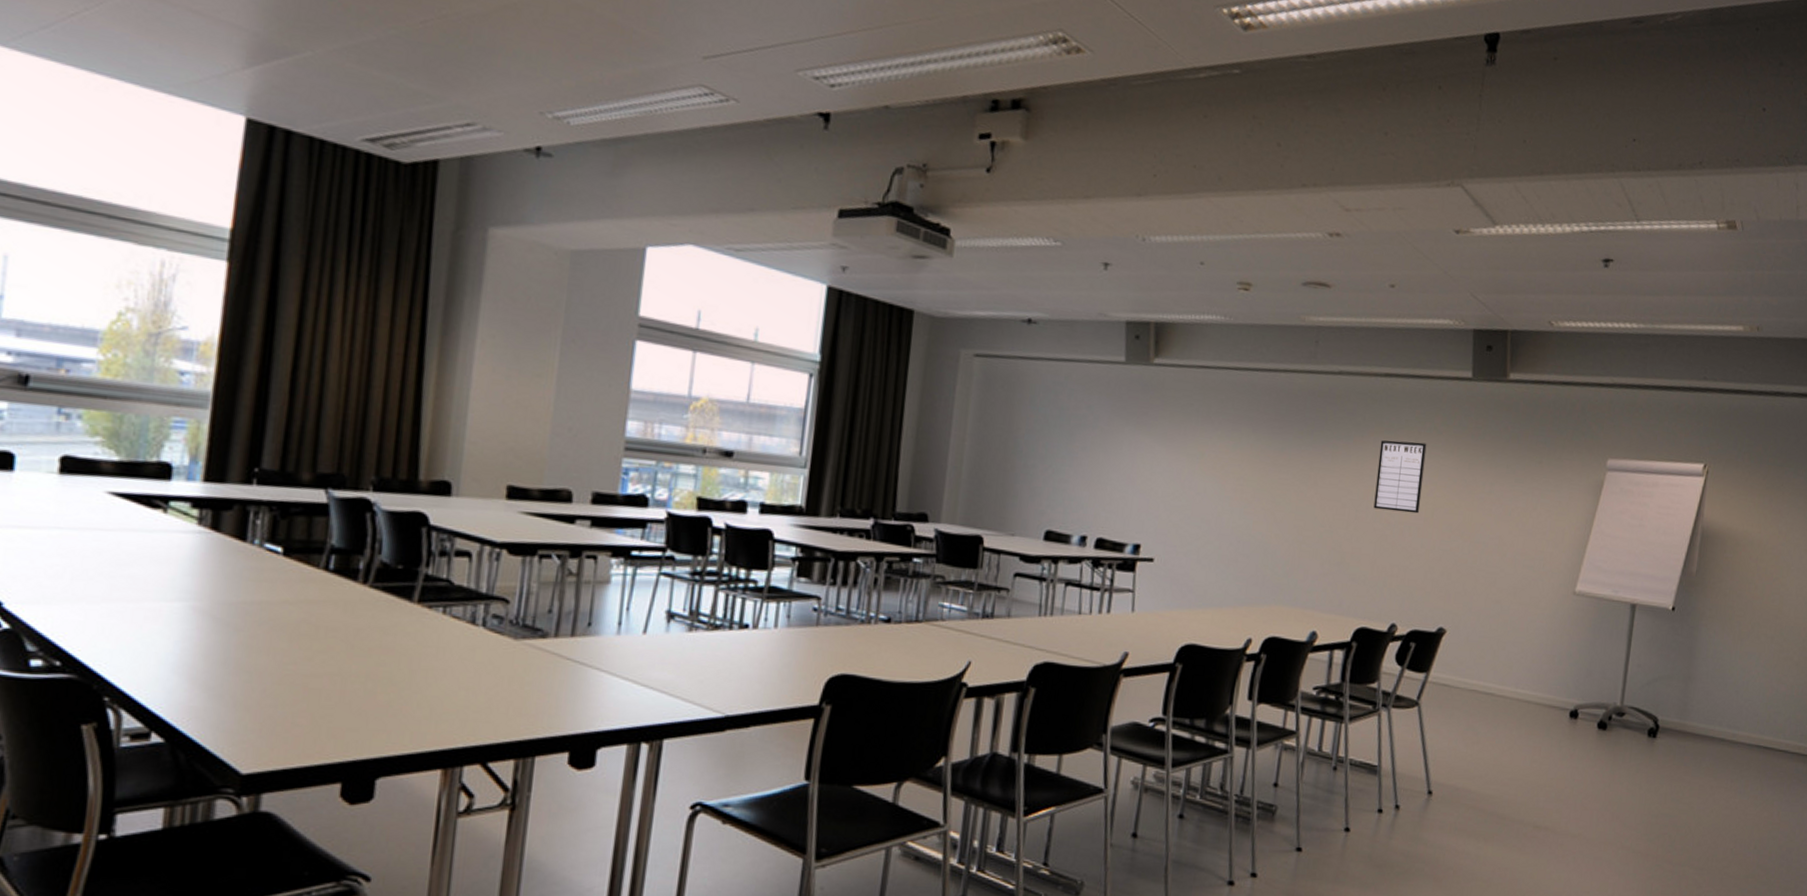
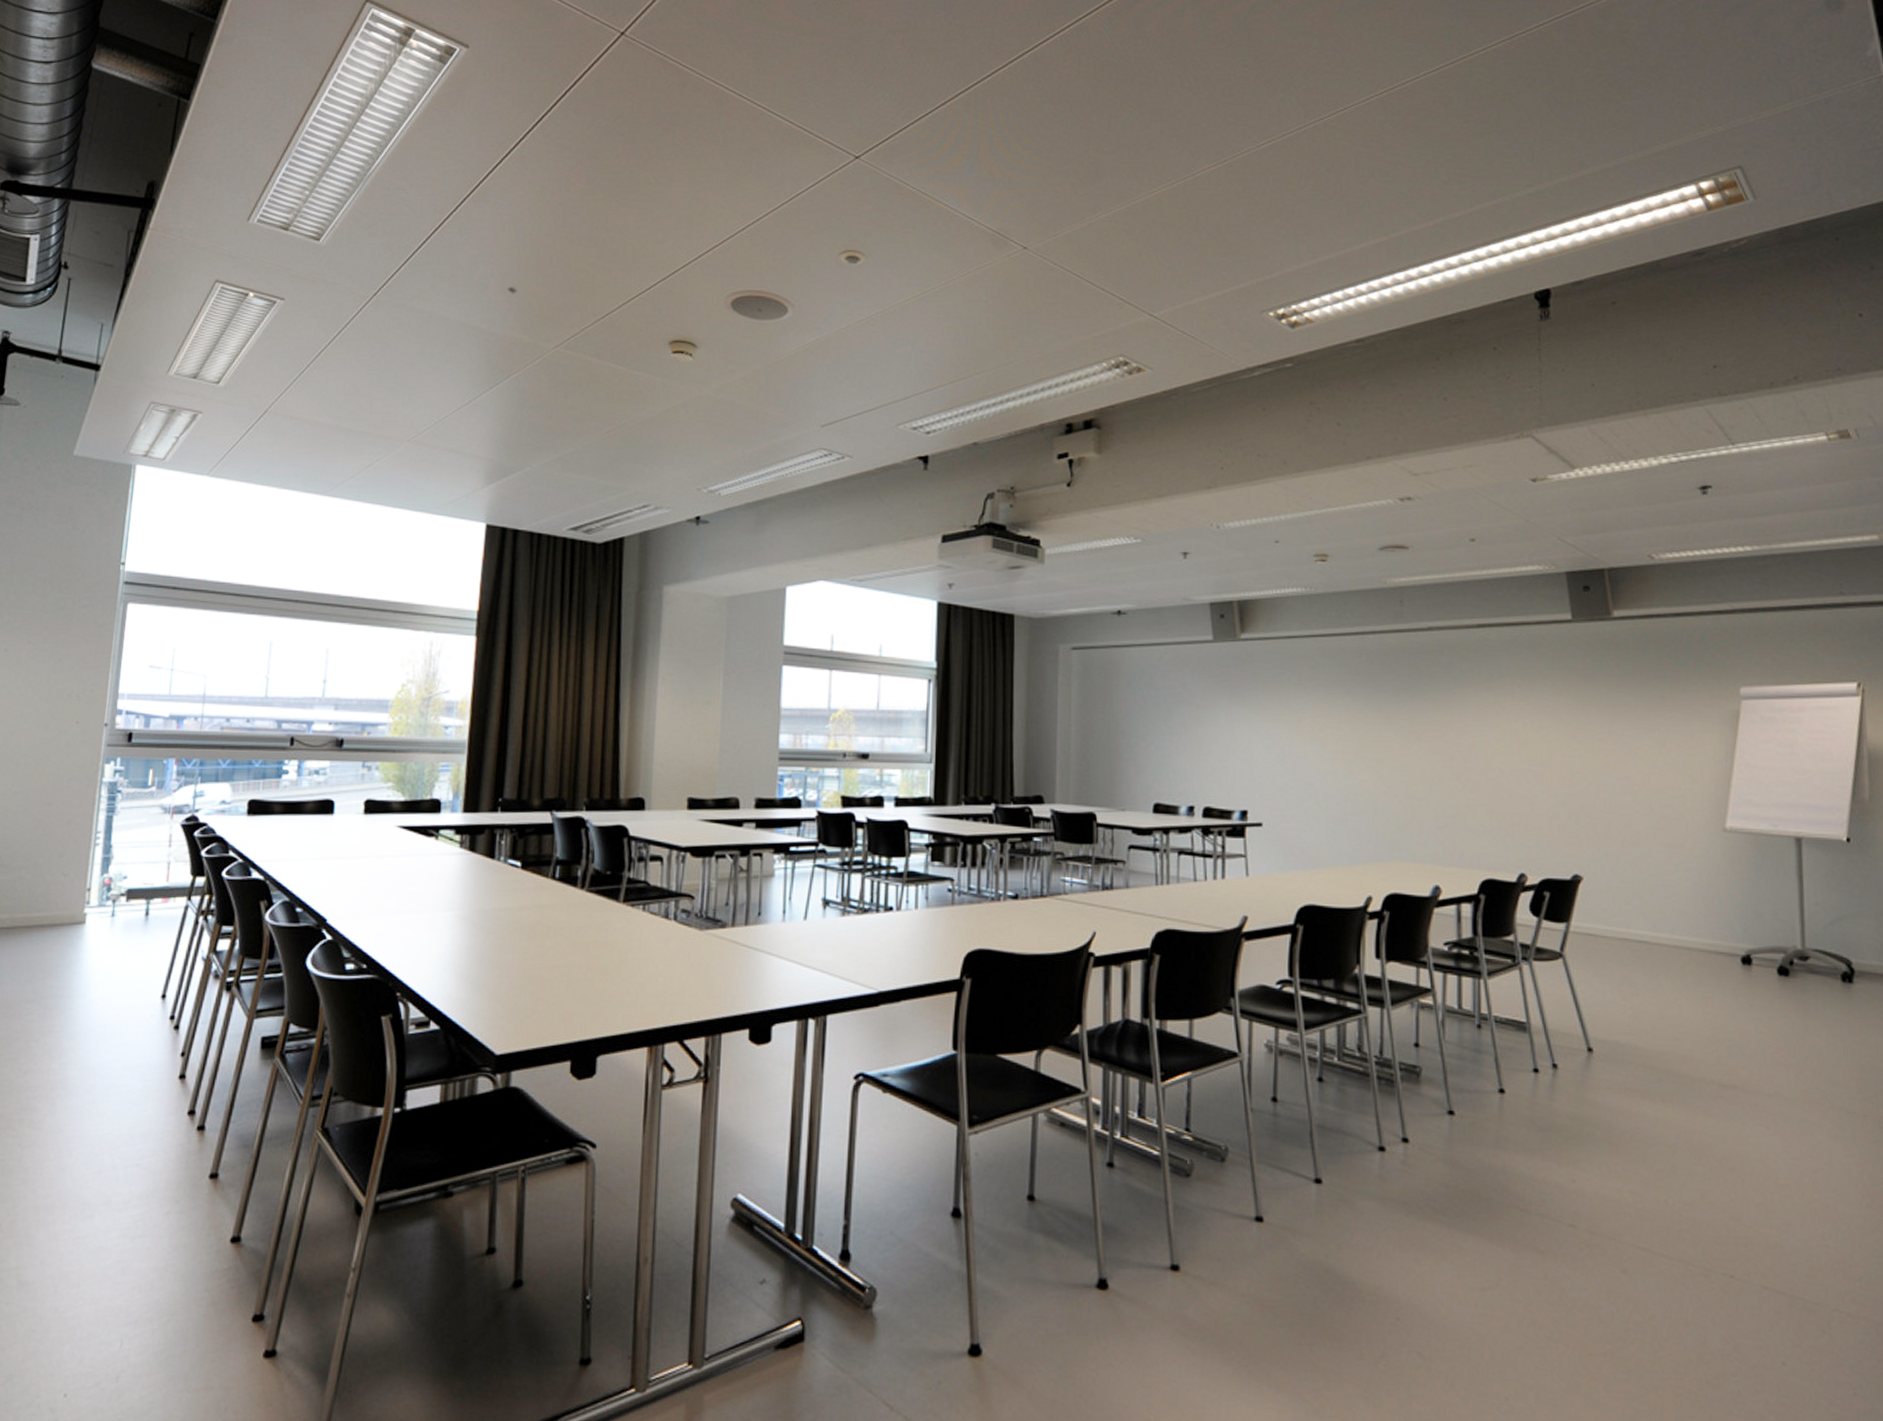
writing board: present [1373,440,1427,514] -> none [1482,688,1535,760]

